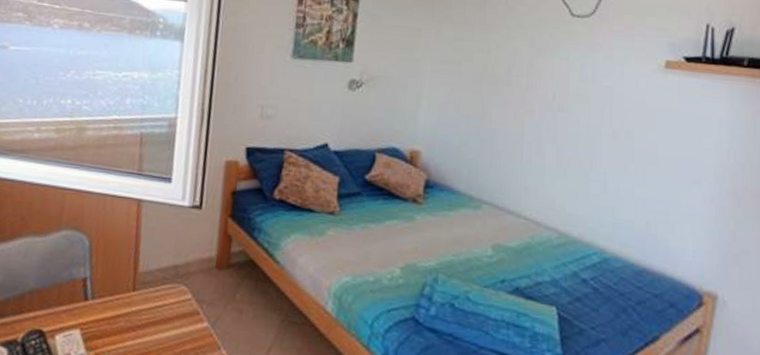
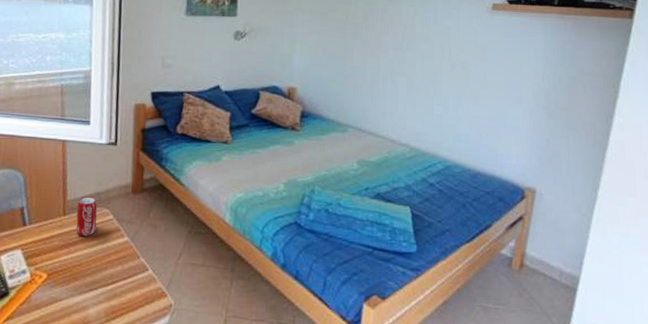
beverage can: none [146,269,174,318] -> present [76,196,98,236]

